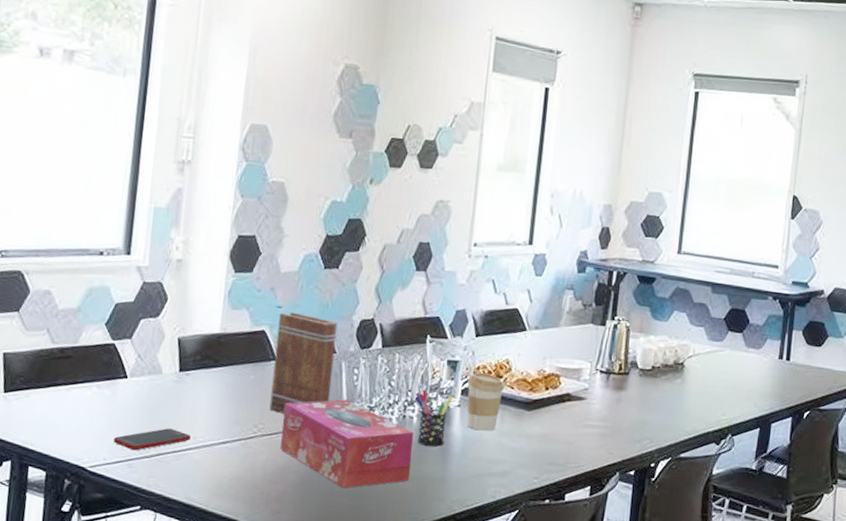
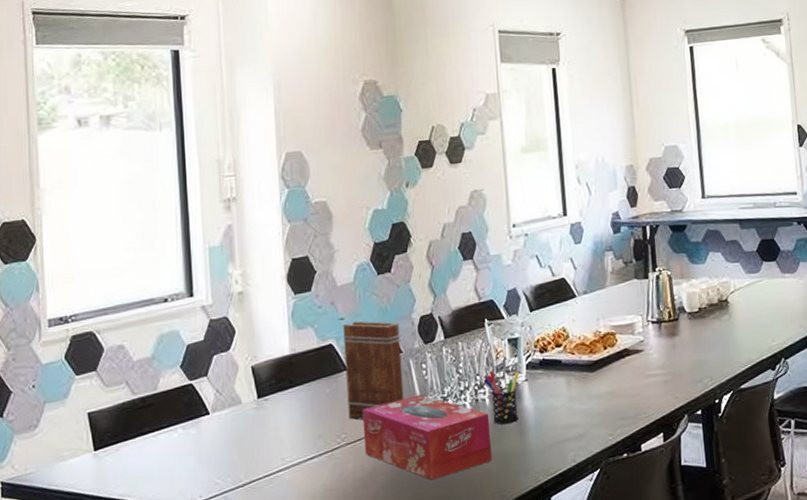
cell phone: present [113,428,191,451] -> none [206,454,279,483]
coffee cup: present [467,372,505,431] -> none [530,344,566,400]

